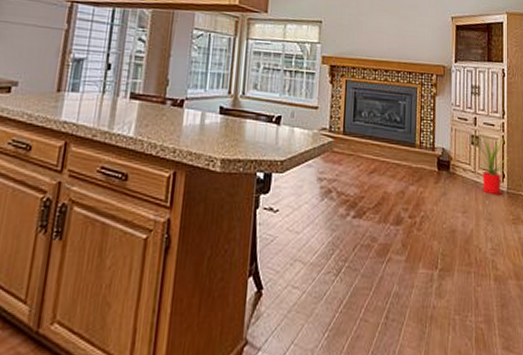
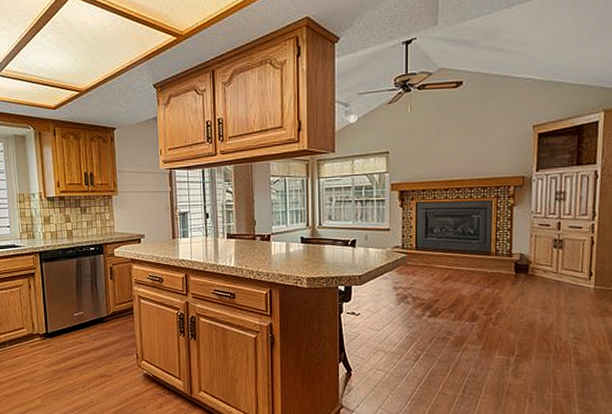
house plant: present [471,133,511,196] -> none [553,237,601,292]

